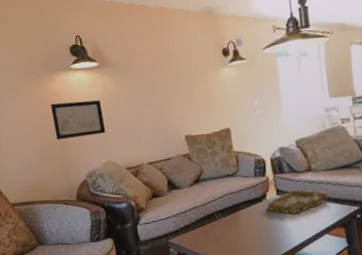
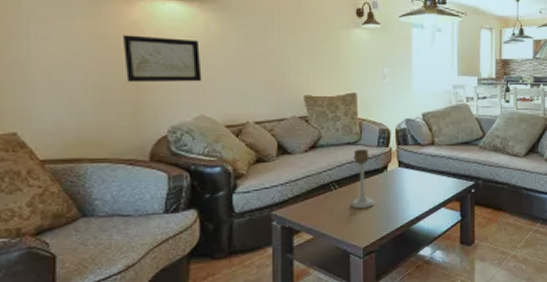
candle holder: none [232,180,258,237] -> present [351,149,375,209]
decorative tray: present [267,188,328,214] -> none [387,161,448,187]

